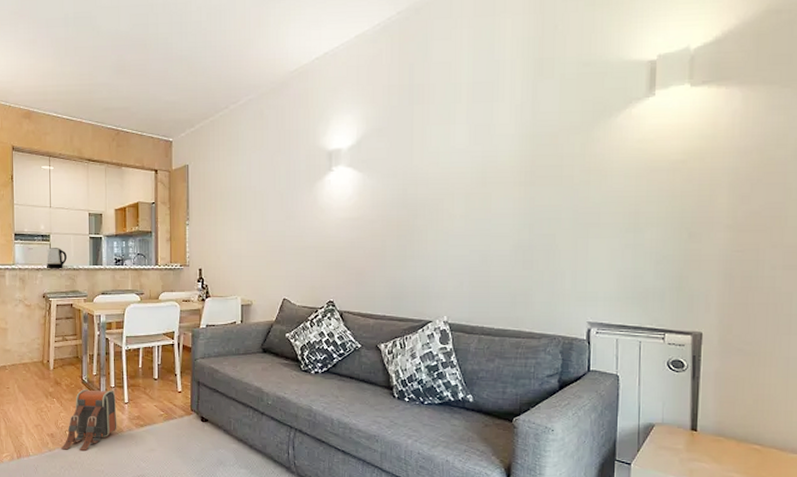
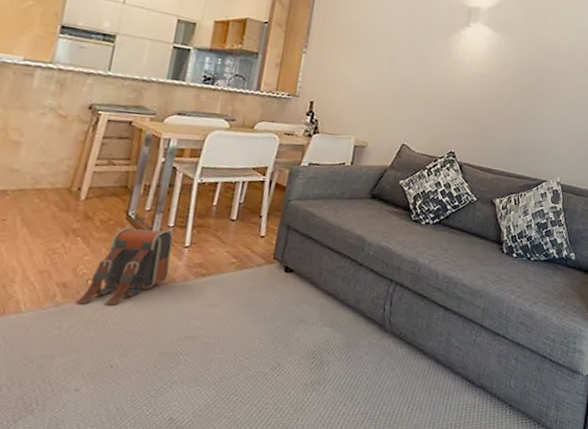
kettle: present [46,247,67,269] -> none [103,50,137,78]

